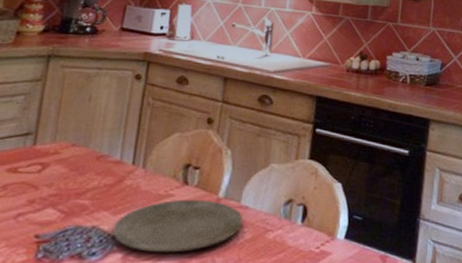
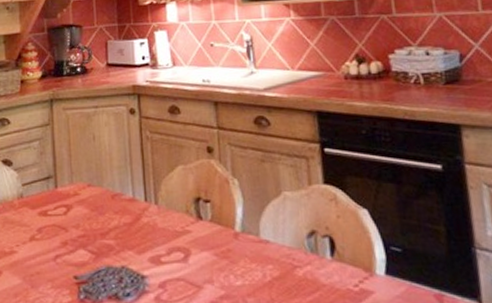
plate: present [113,199,243,253] -> none [141,235,267,293]

